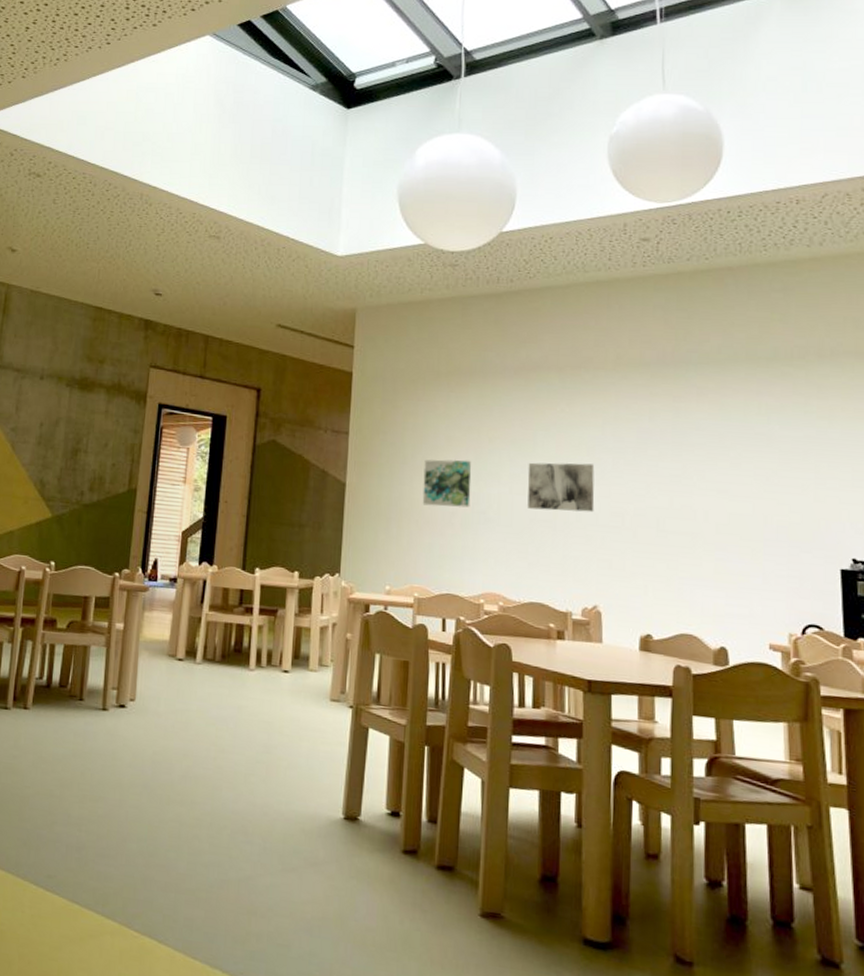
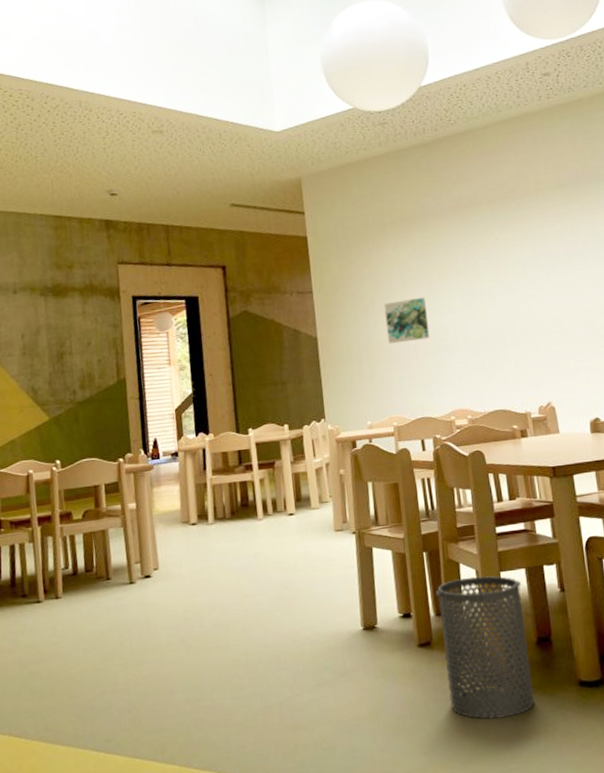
trash can: none [429,785,532,961] -> present [435,576,535,719]
wall art: present [527,462,595,513] -> none [474,281,537,330]

